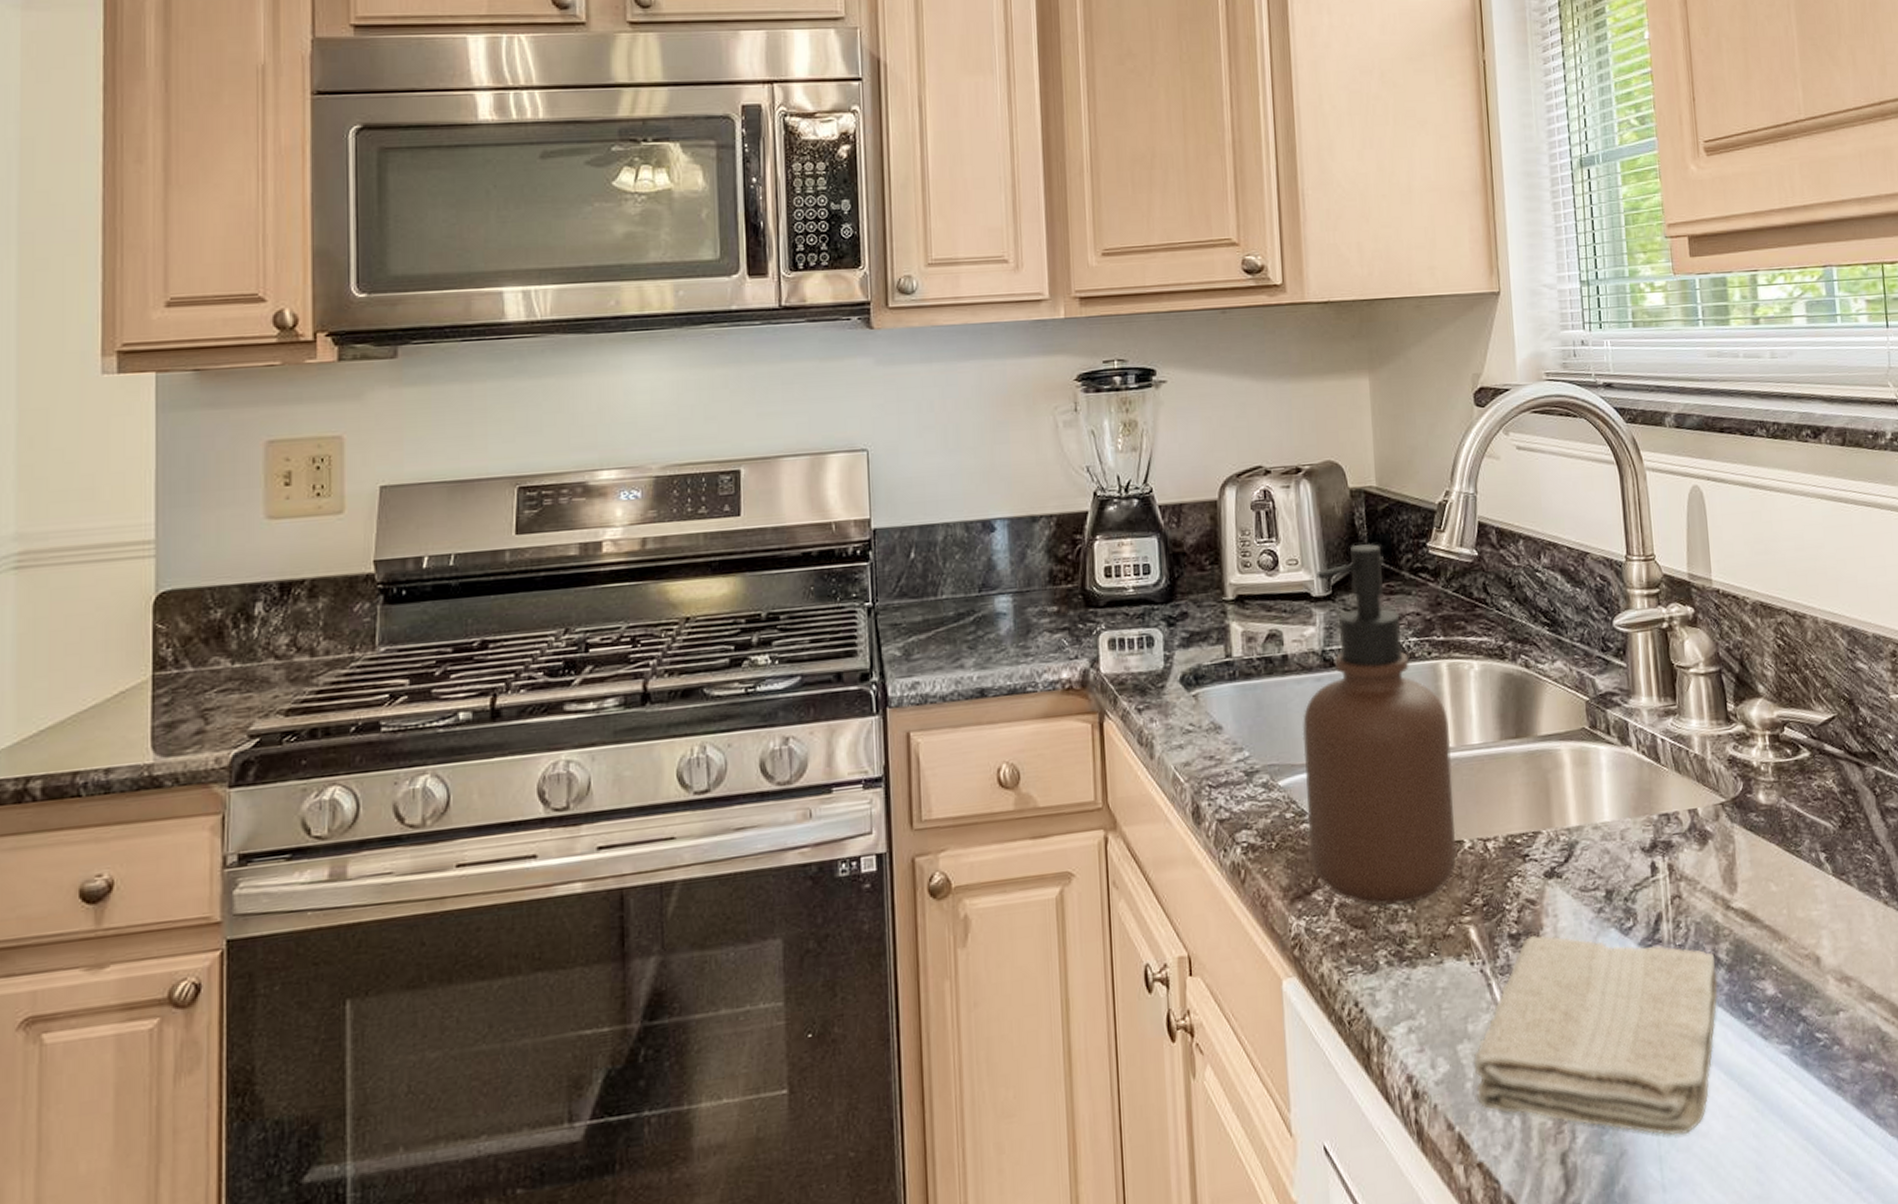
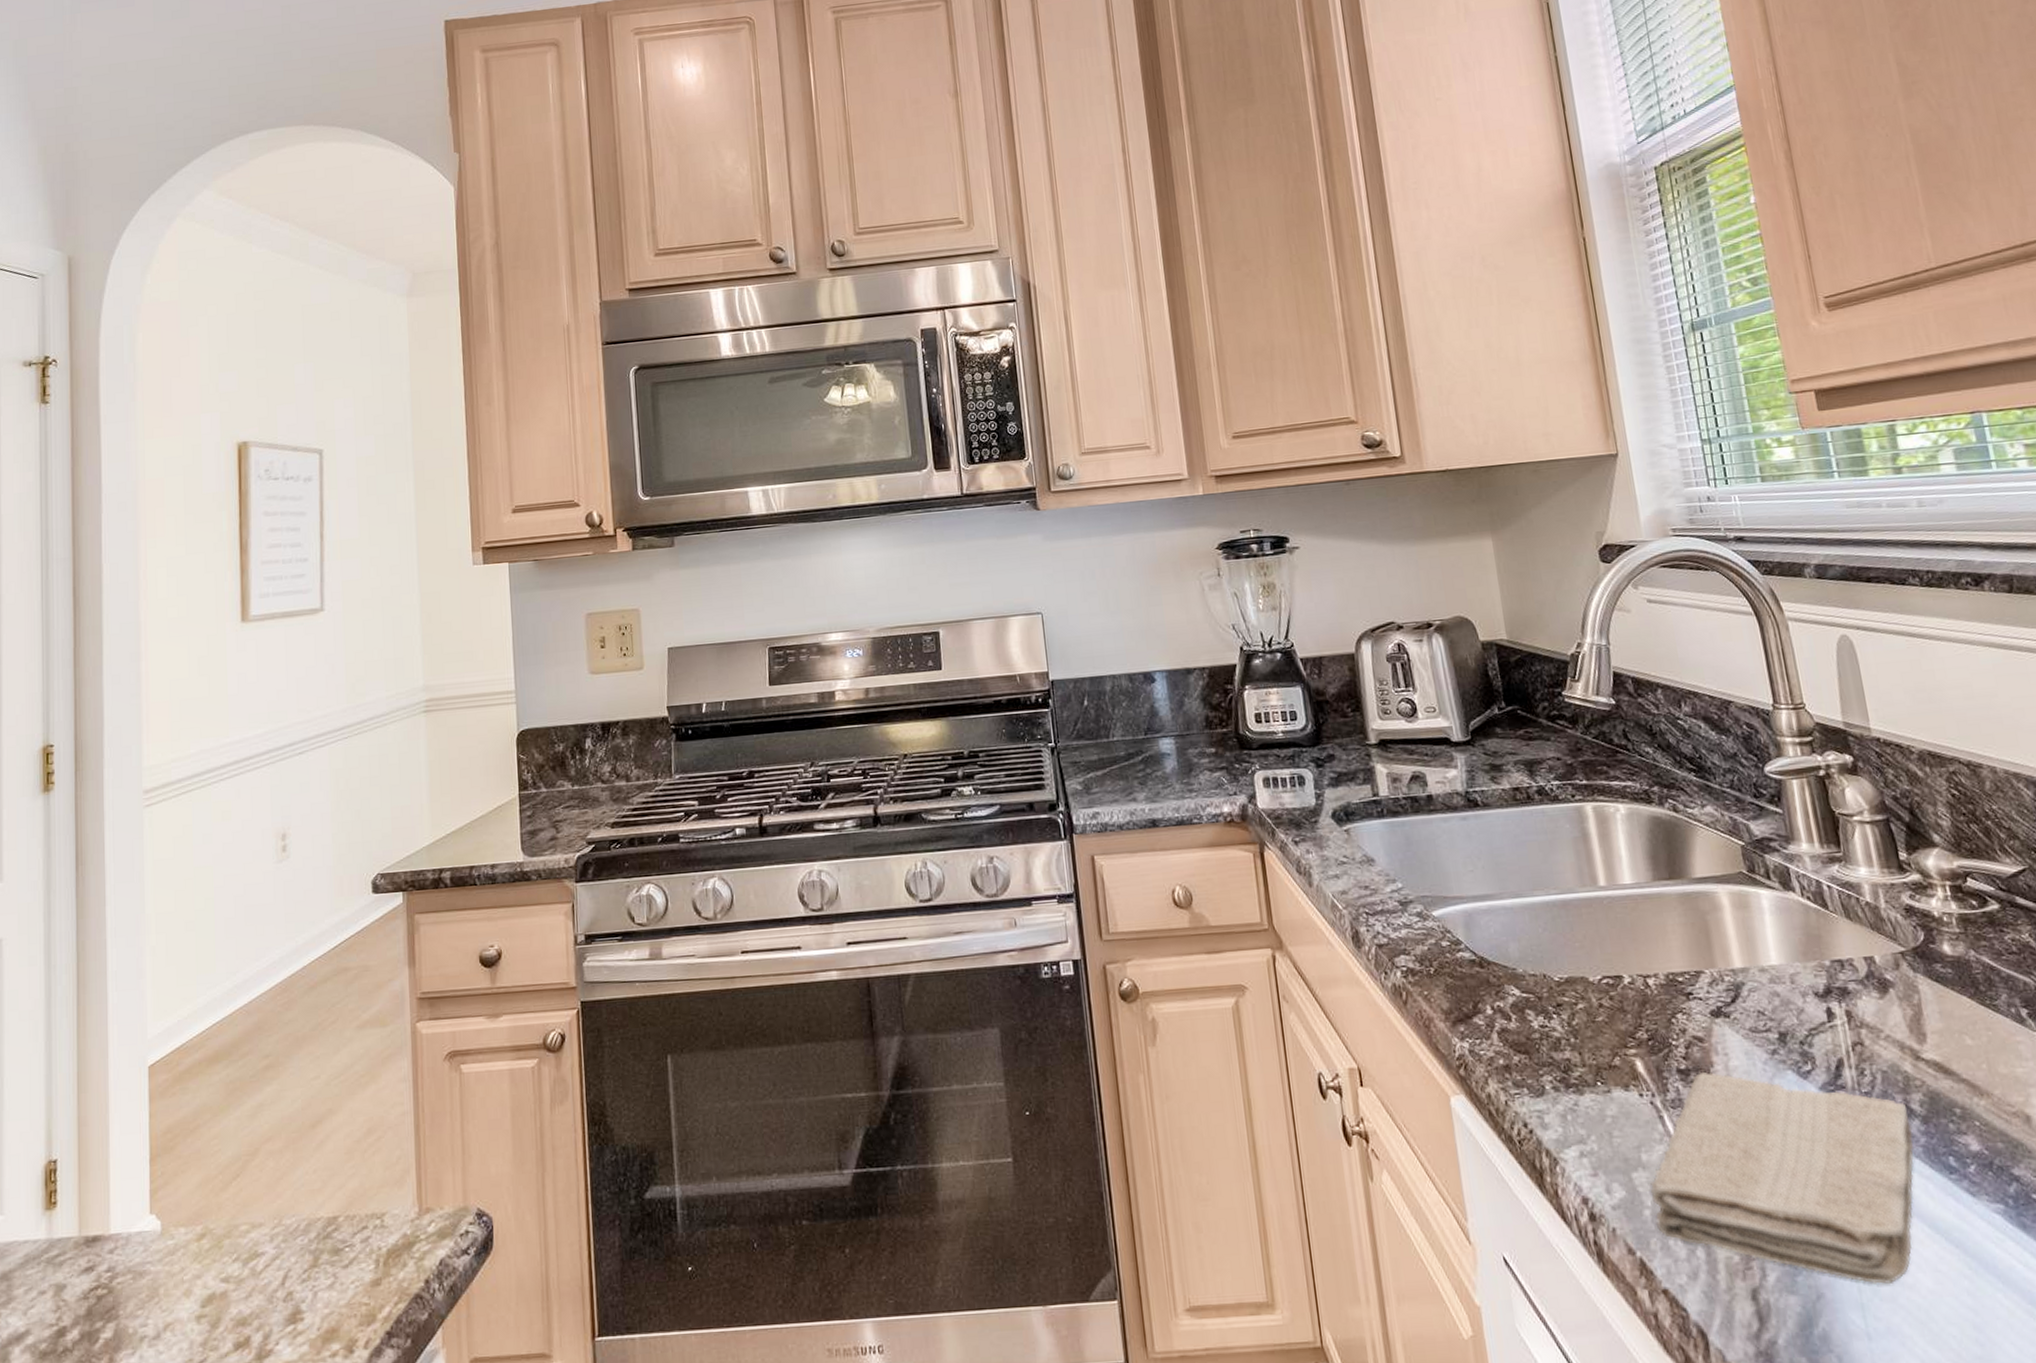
soap dispenser: present [1302,544,1456,906] -> none [1451,693,1616,1034]

